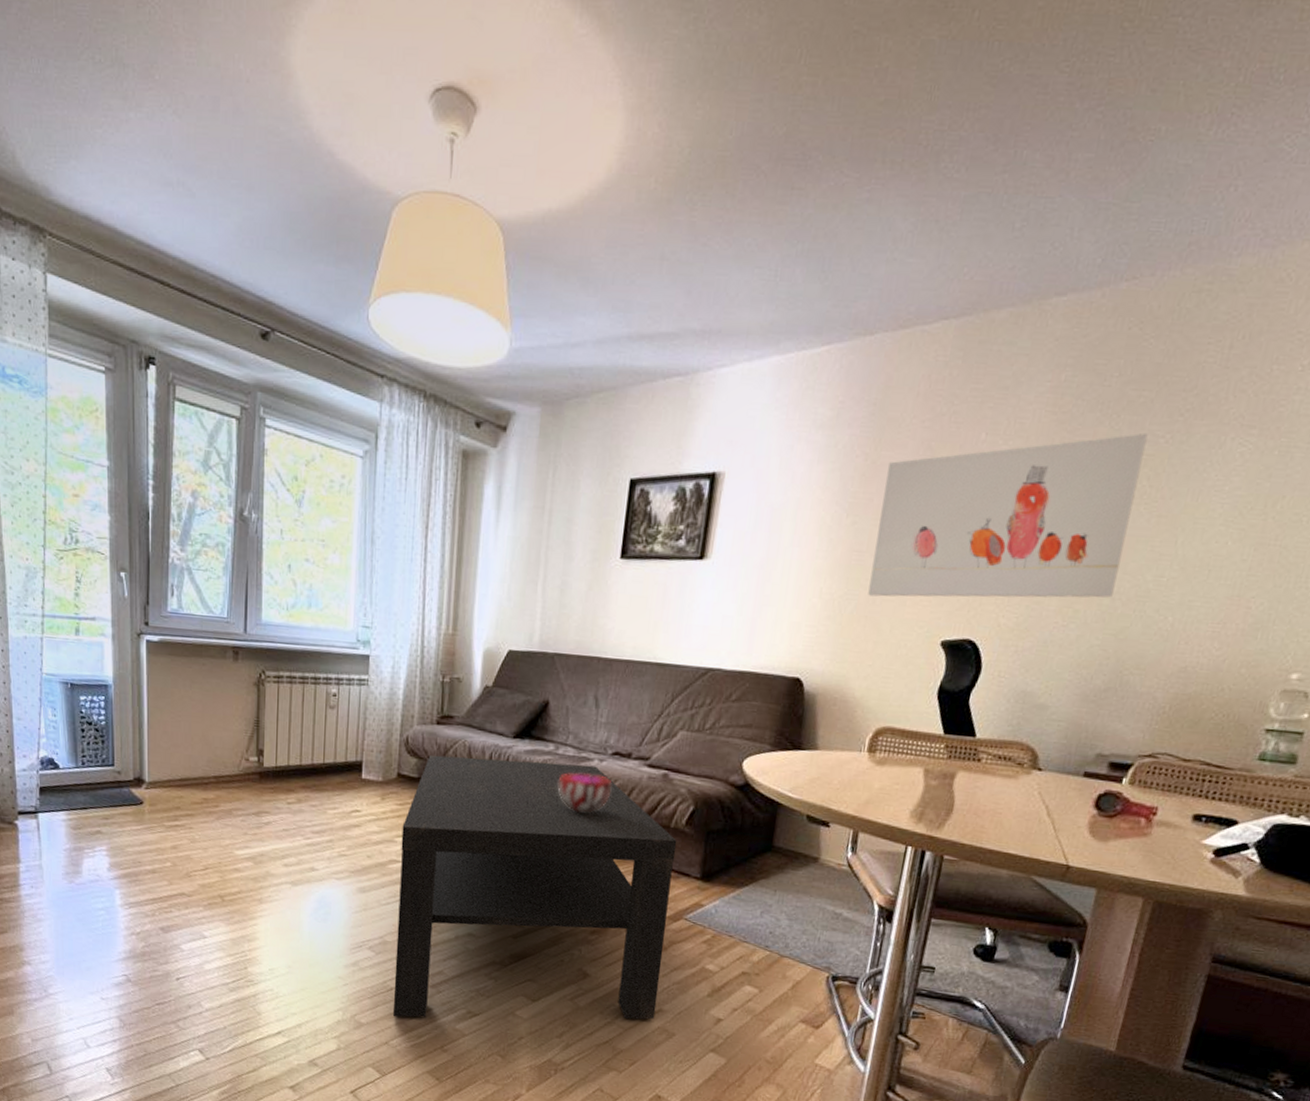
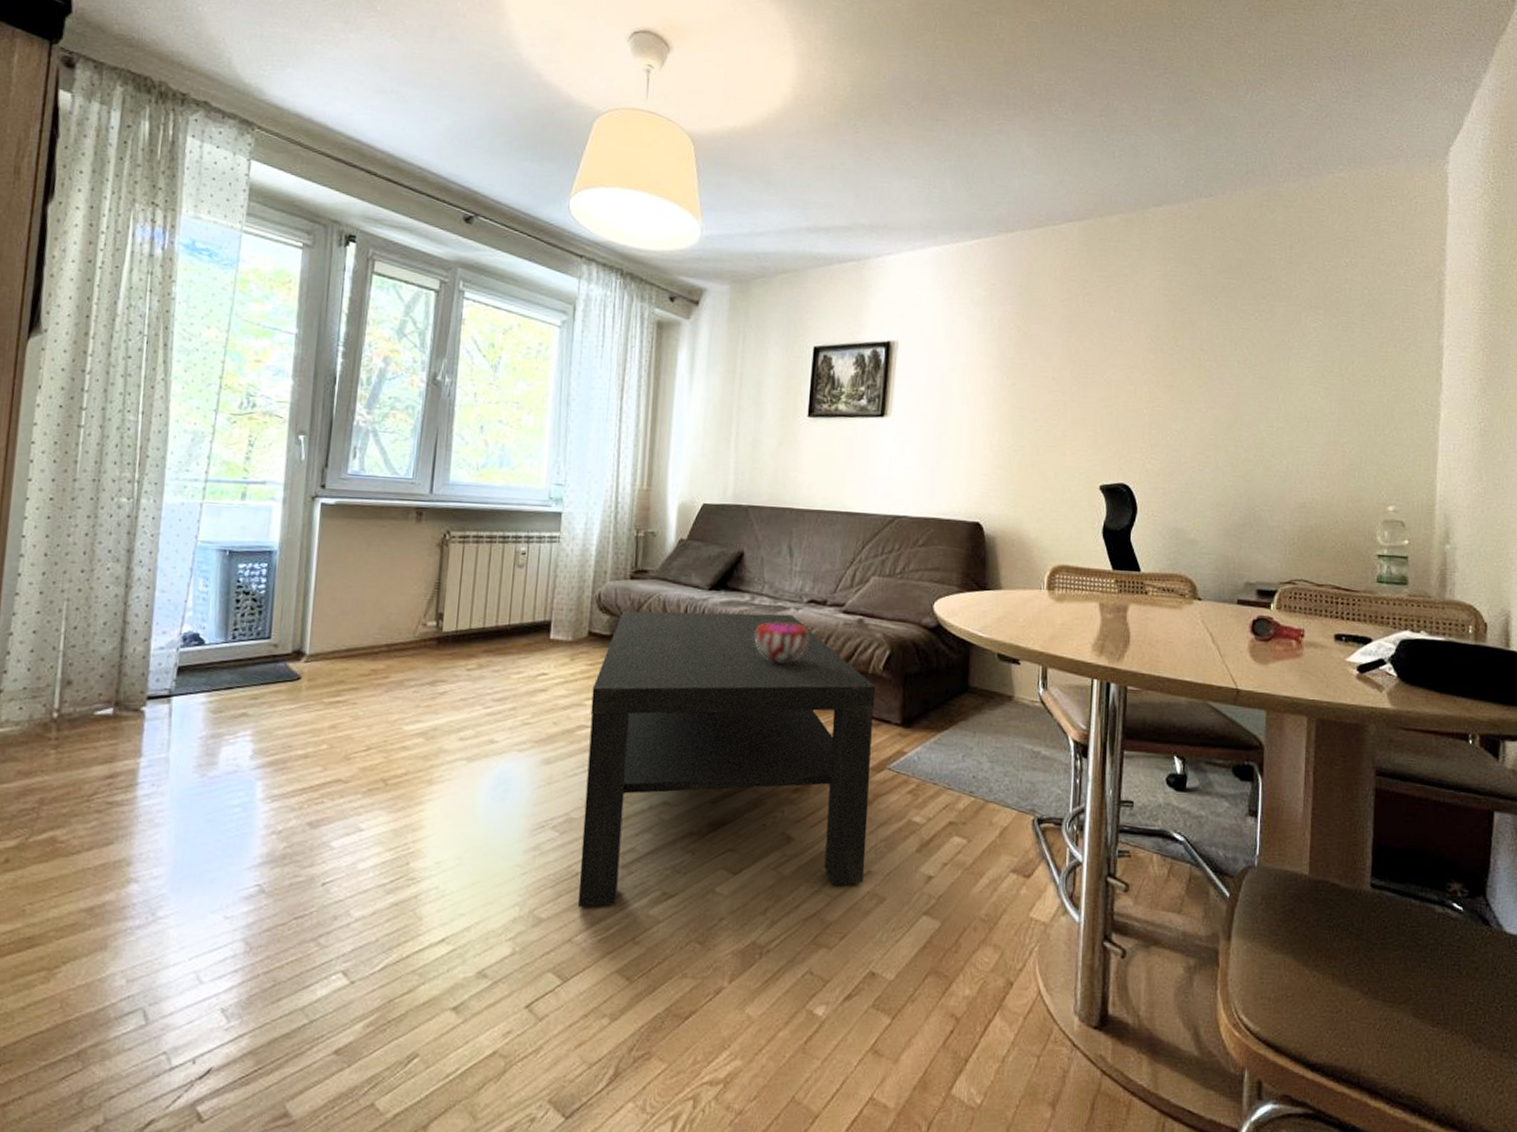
wall art: present [868,432,1148,598] -> none [1032,311,1241,448]

